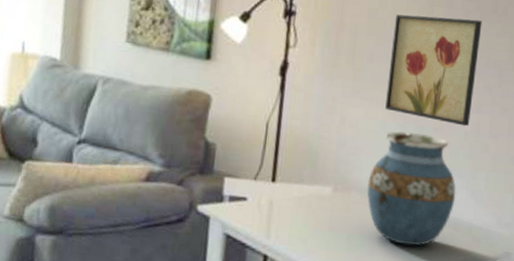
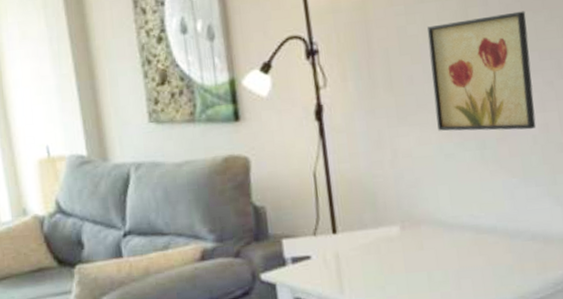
vase: present [367,130,457,246] -> none [436,146,540,272]

